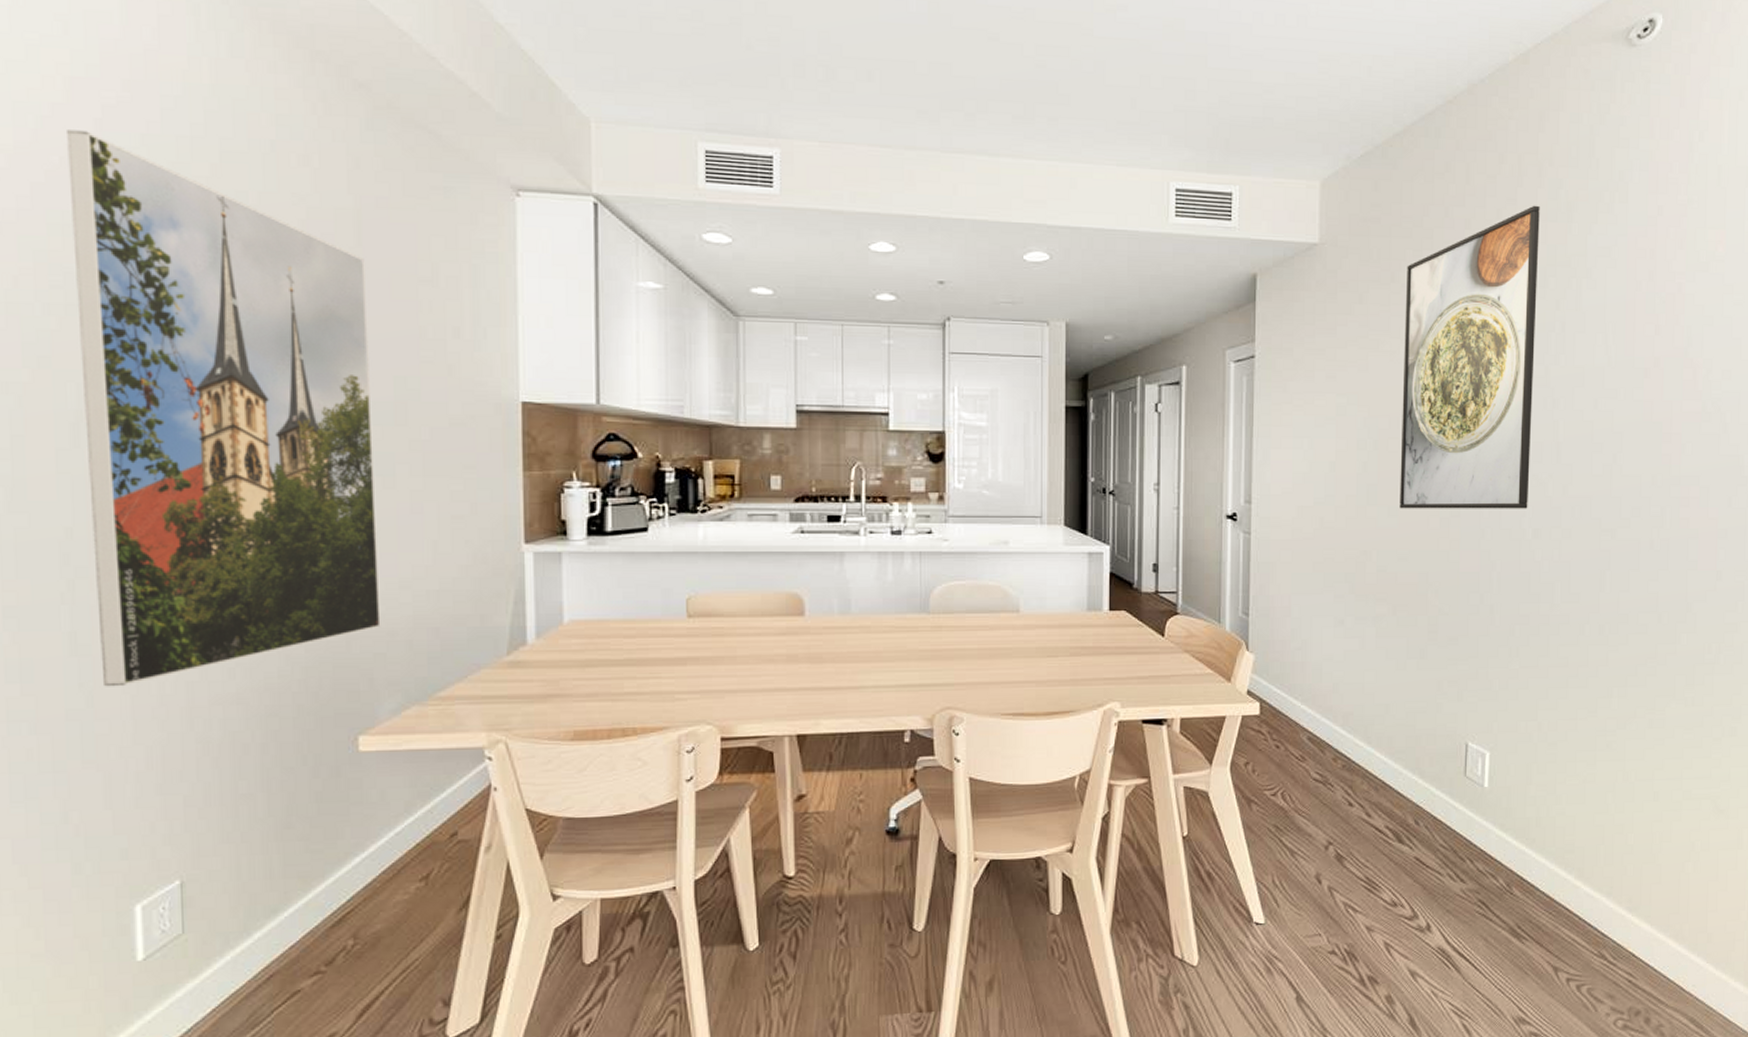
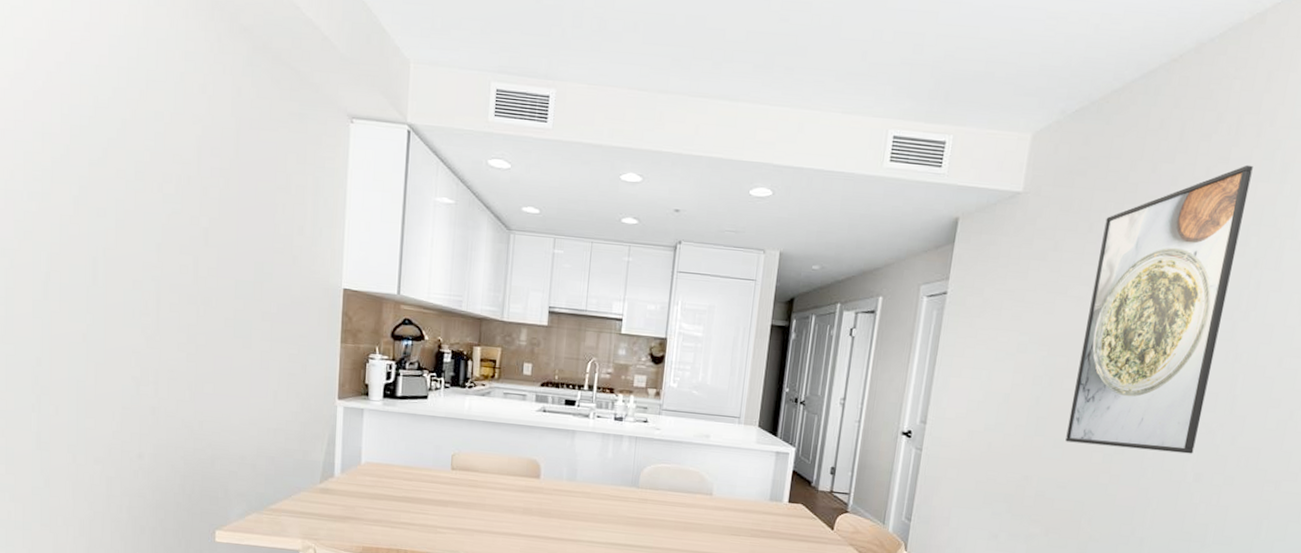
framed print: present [67,130,381,687] -> none [48,61,240,475]

